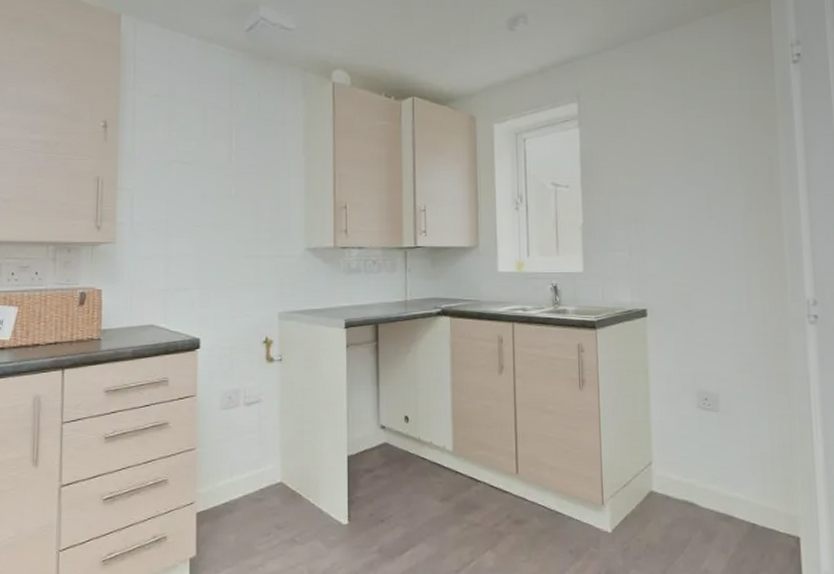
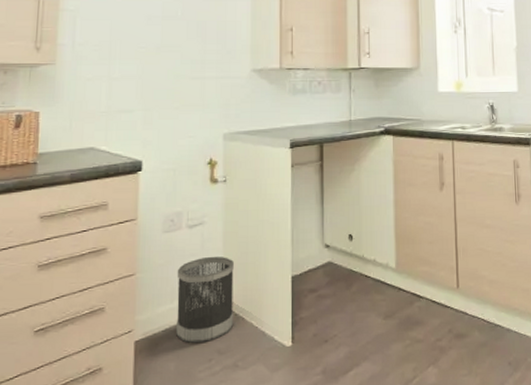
wastebasket: none [235,433,291,517] -> present [176,256,234,343]

